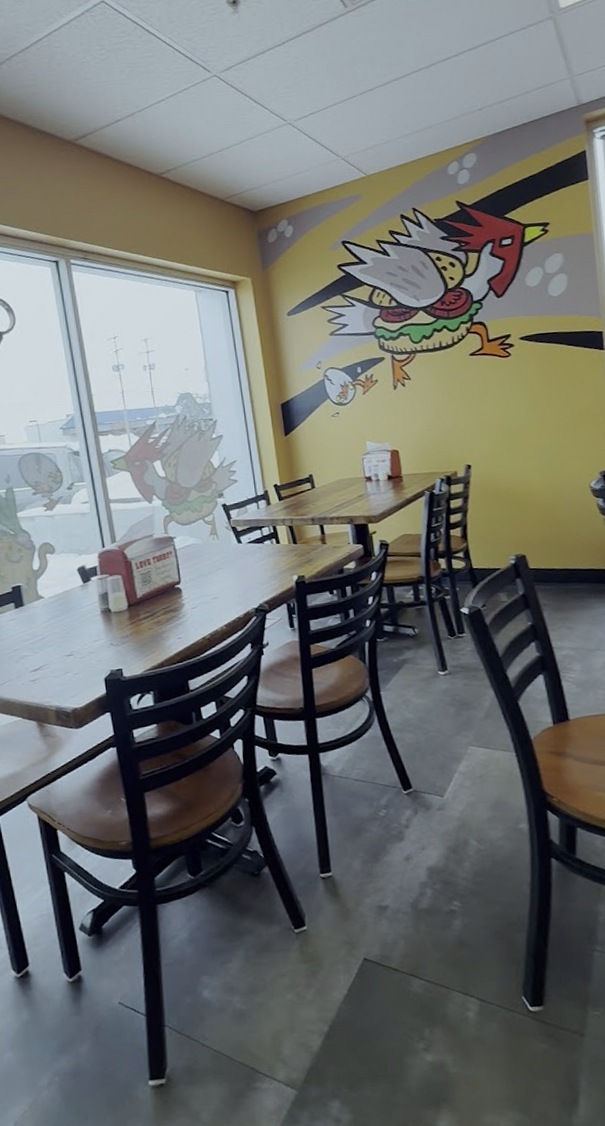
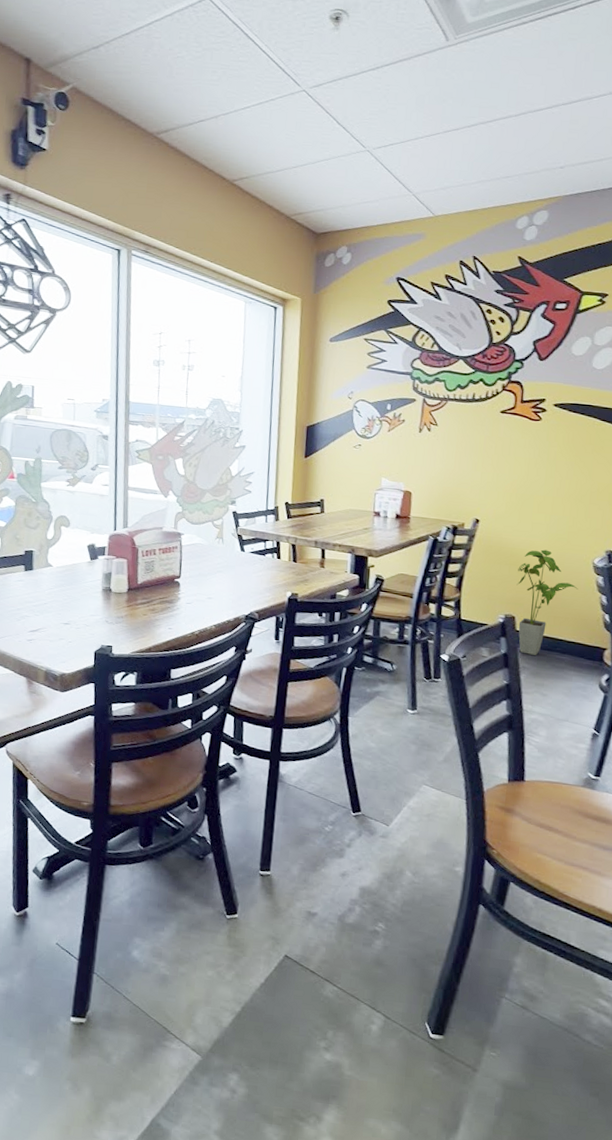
house plant: none [518,482,582,591] -> present [516,549,579,655]

